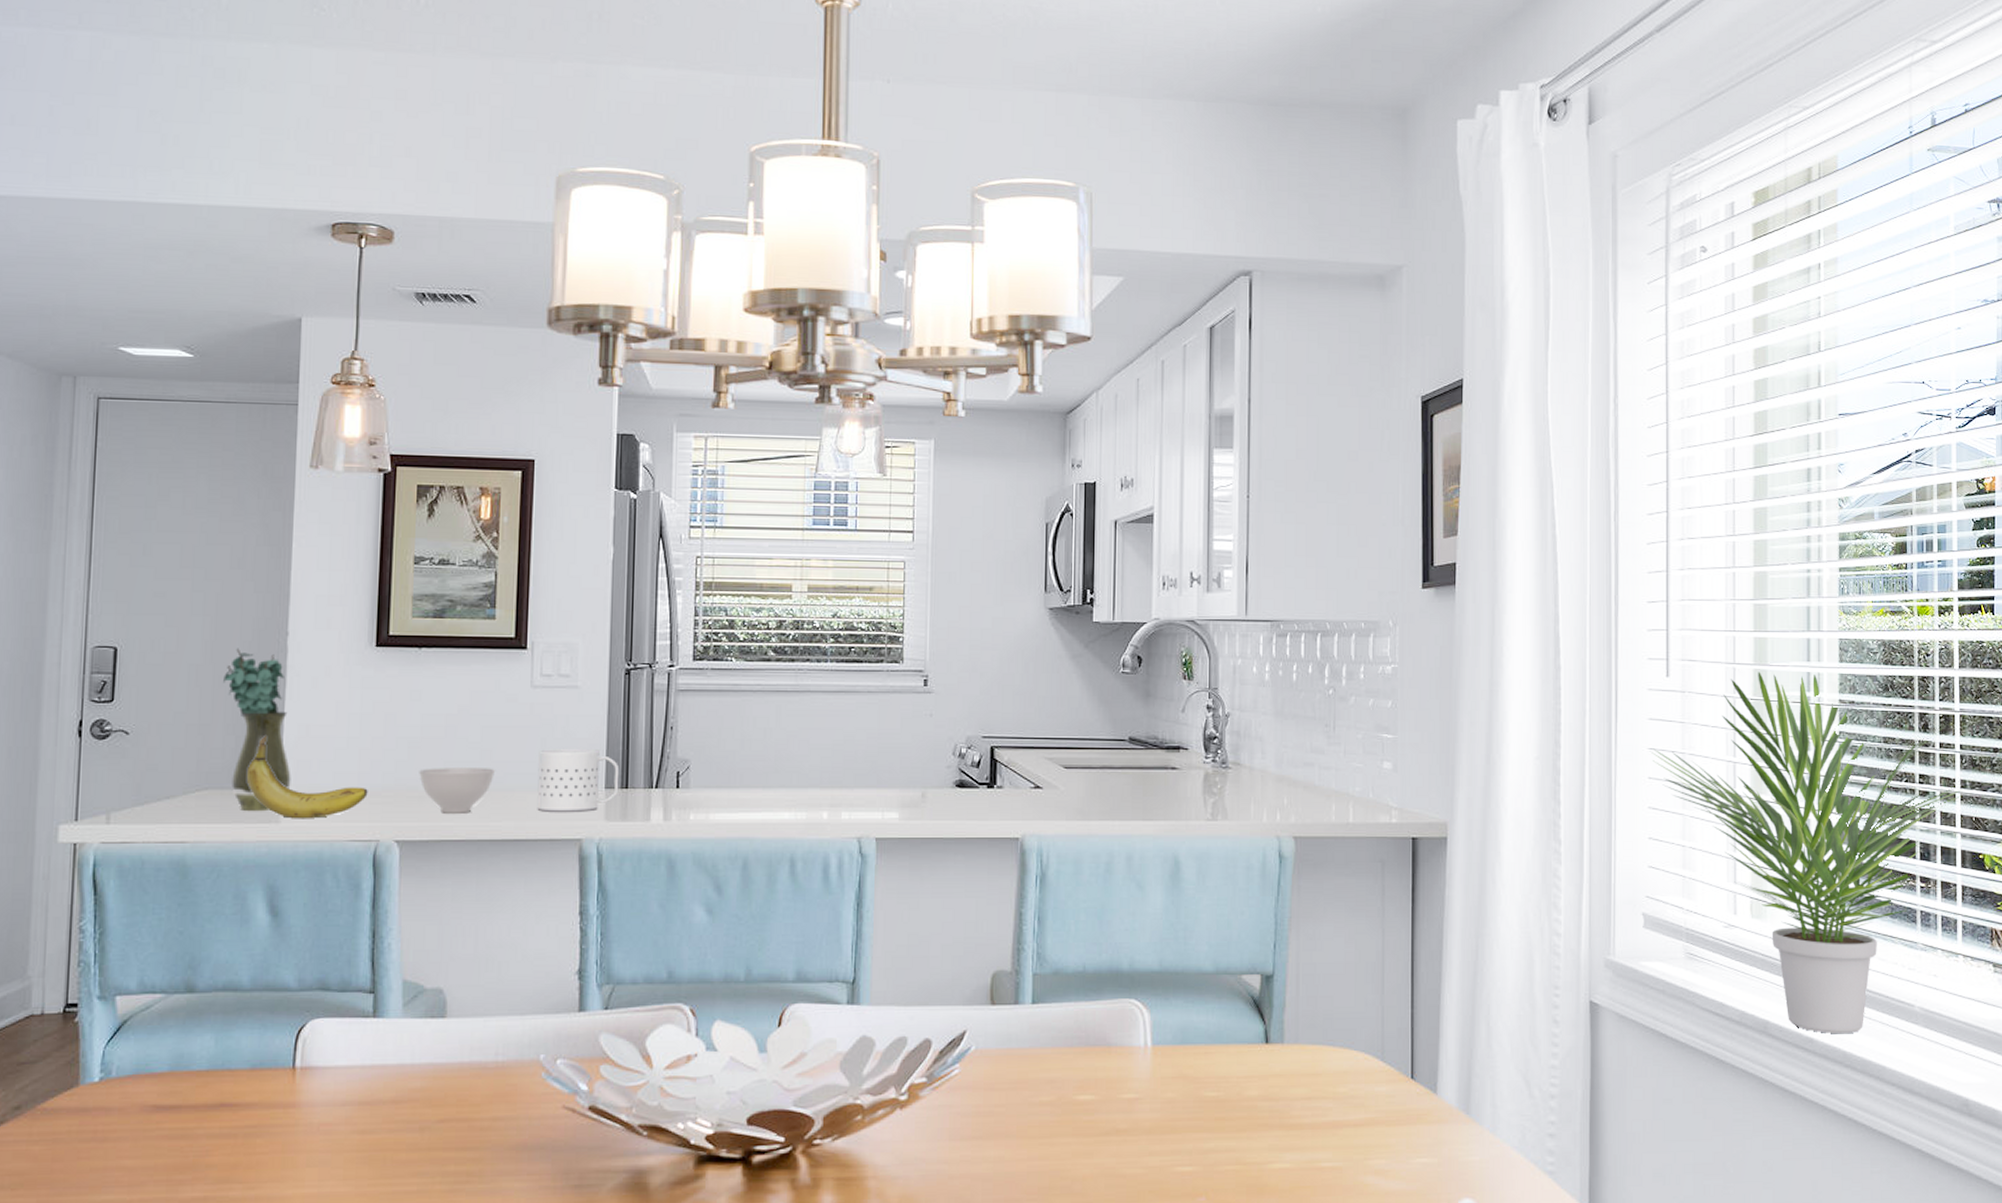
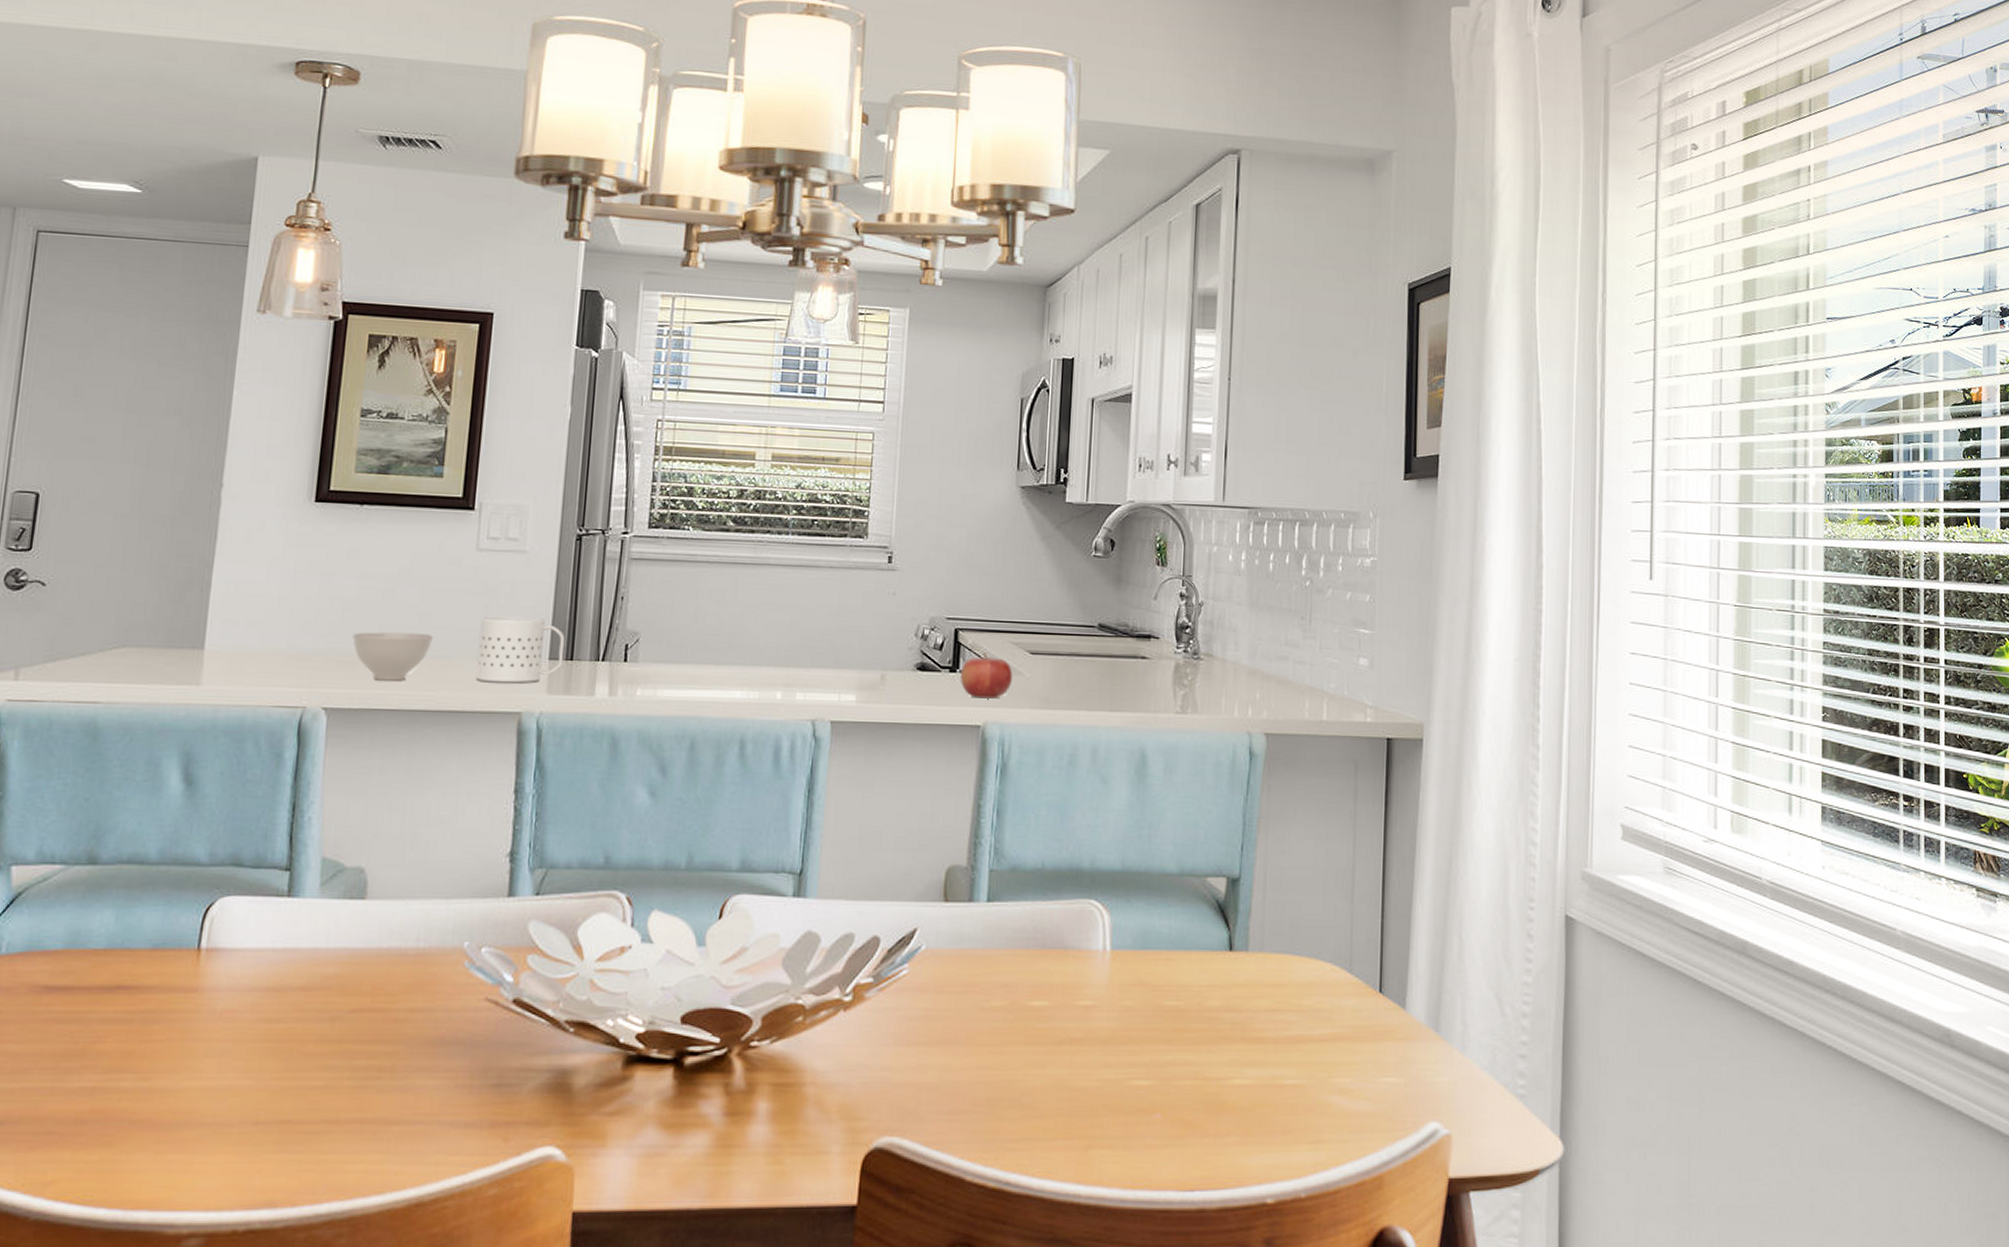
vase: present [223,648,291,812] -> none [150,498,217,673]
fruit: present [246,734,368,819] -> none [168,590,297,682]
fruit: none [997,768,1048,812] -> present [959,653,1013,699]
potted plant: present [1651,671,1963,1034] -> none [1633,577,1947,958]

